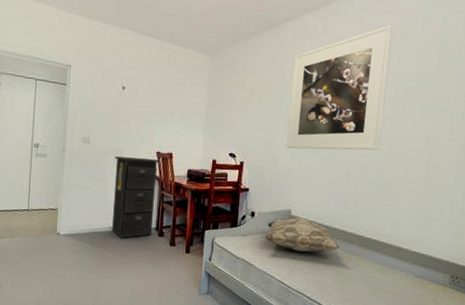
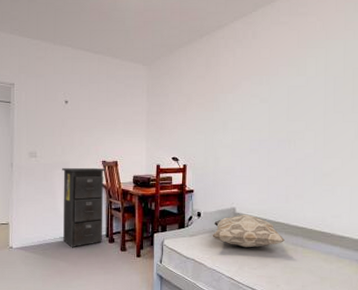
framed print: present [286,24,393,151] -> none [226,26,318,149]

